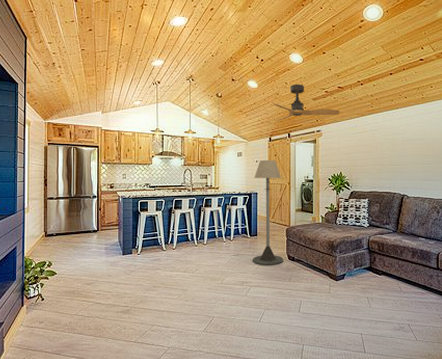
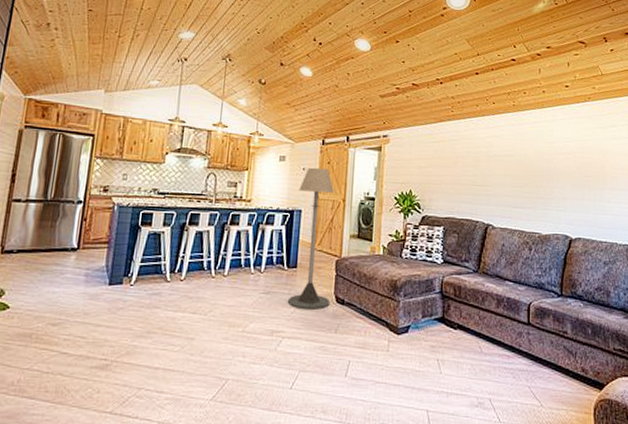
ceiling fan: present [273,84,340,122] -> none [330,75,414,121]

